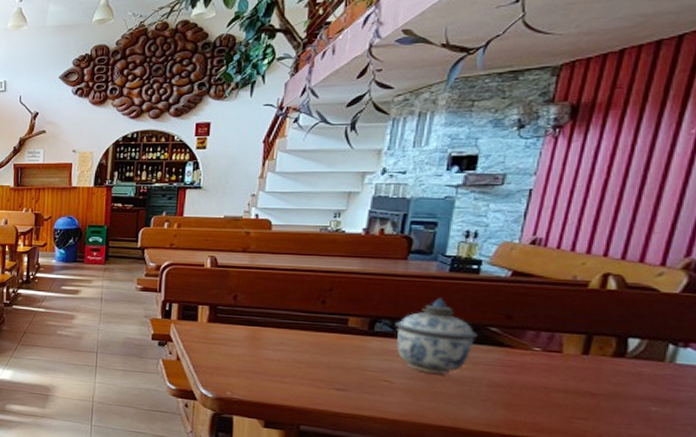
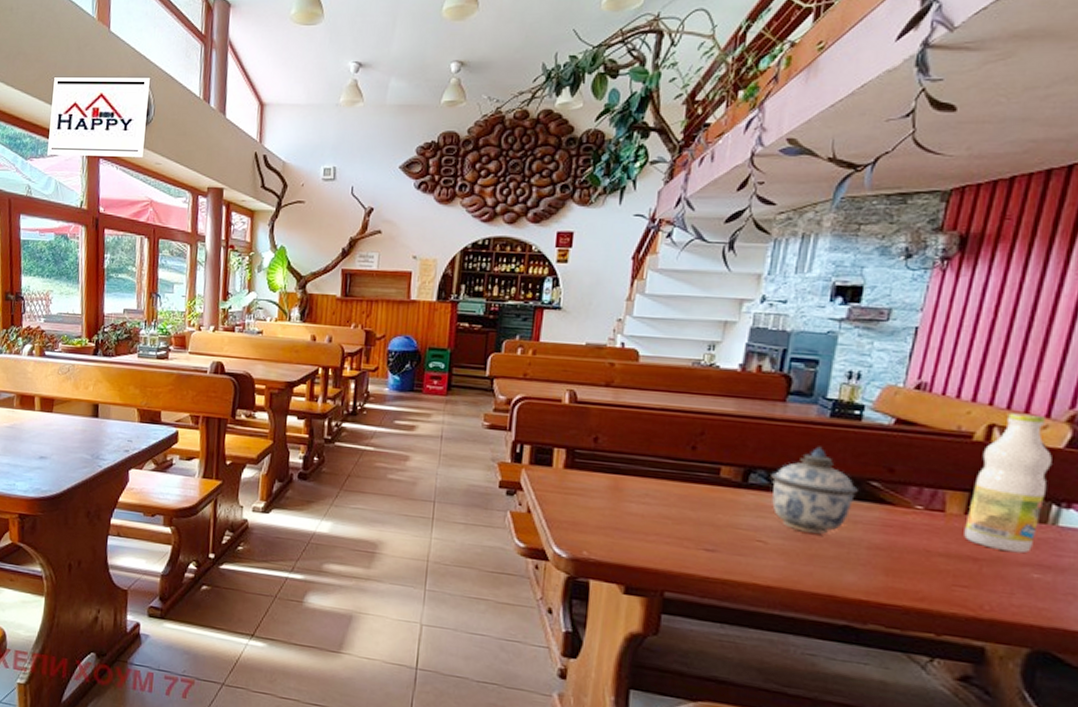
bottle: none [581,262,668,388] -> present [964,412,1052,553]

